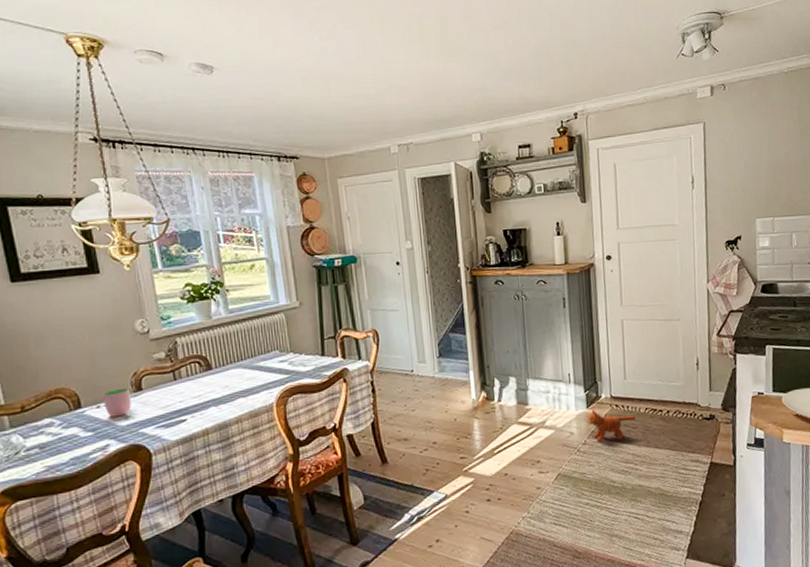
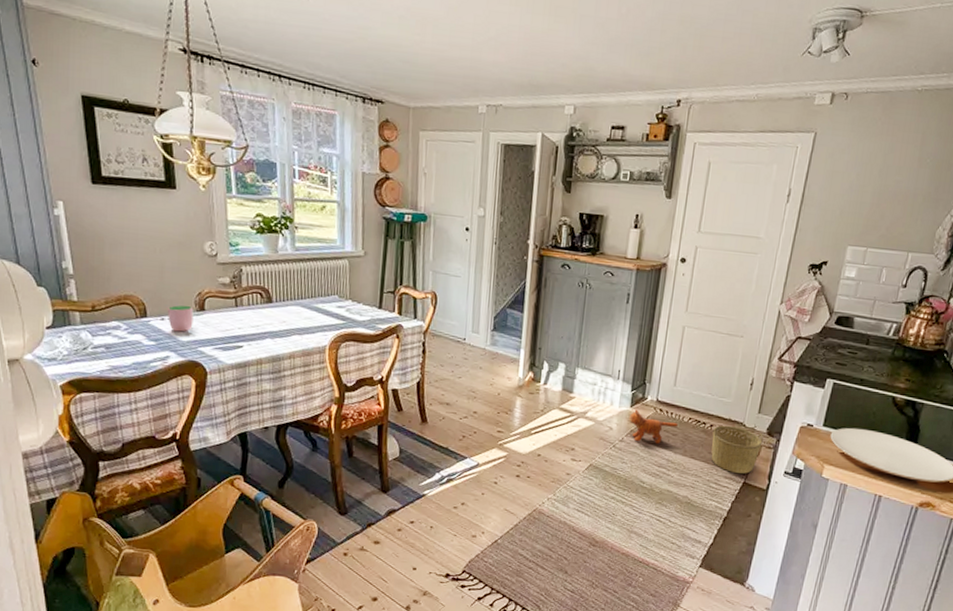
basket: none [670,408,720,455] -> present [711,425,764,474]

